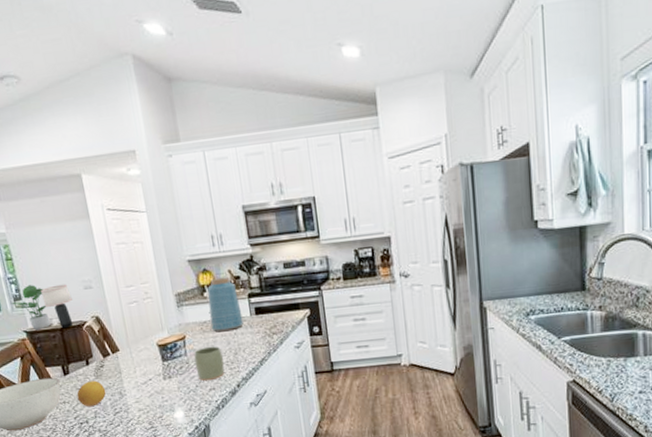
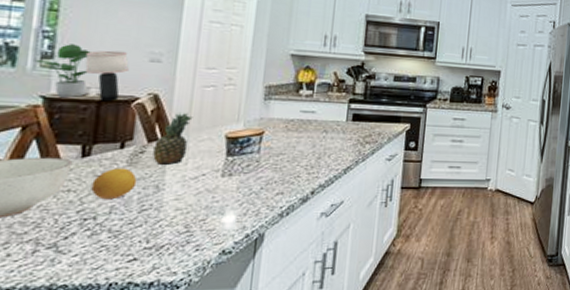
fruit: none [108,328,133,375] -> present [153,112,193,165]
mug: present [194,346,225,381] -> none [266,146,303,183]
vase: present [207,276,244,332] -> none [298,77,338,134]

